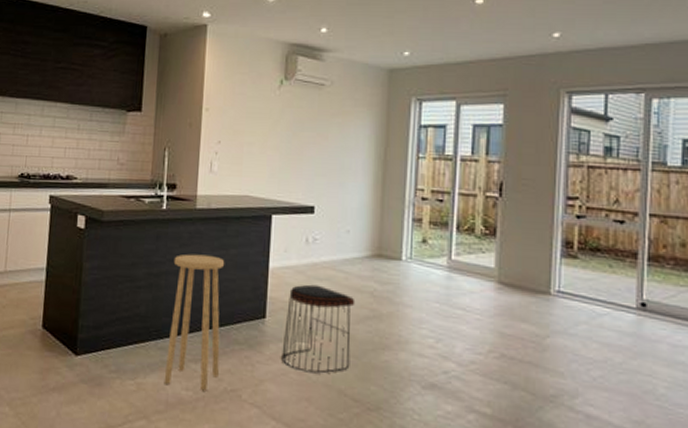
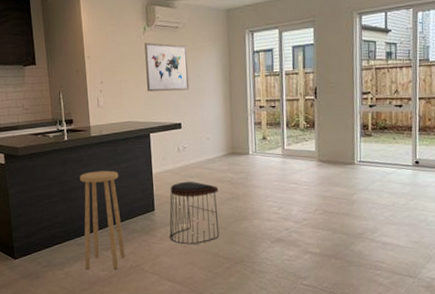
wall art: none [274,99,333,165] -> present [144,42,190,92]

